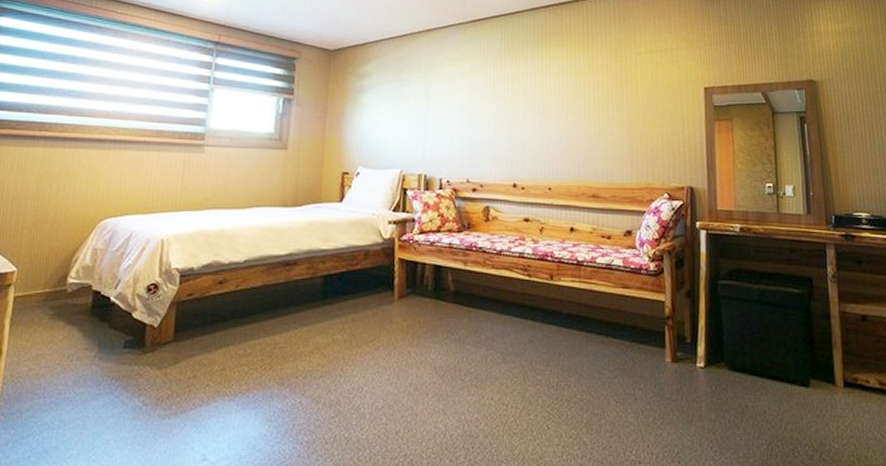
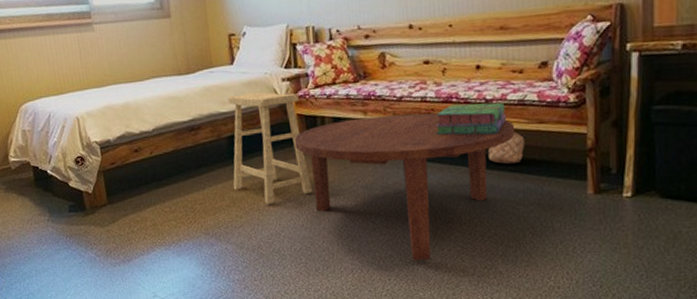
stool: none [320,232,403,352] -> present [228,91,312,204]
coffee table: none [392,268,603,427] -> present [294,113,515,261]
stack of books: none [530,263,596,295] -> present [435,102,507,135]
basket: none [577,295,611,325] -> present [487,133,525,164]

